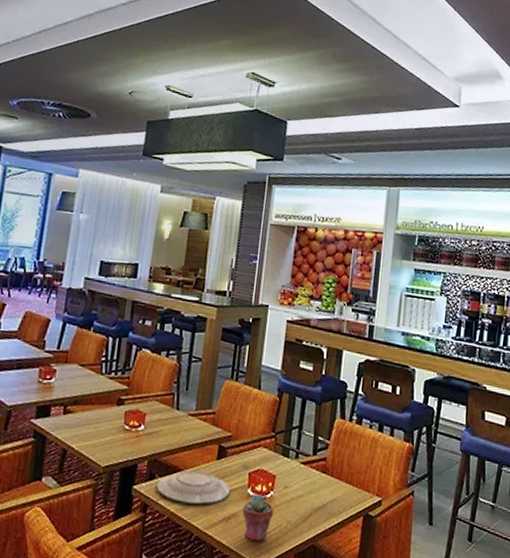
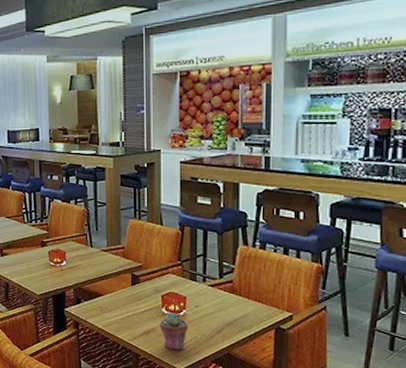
plate: present [156,470,230,504] -> none [83,295,146,322]

